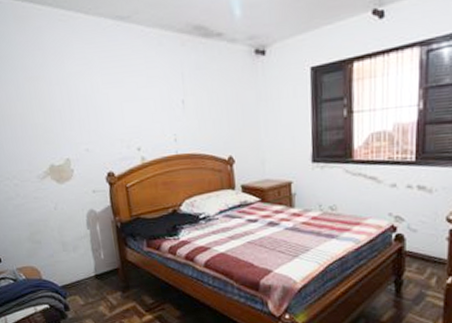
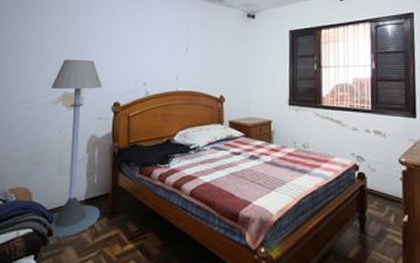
floor lamp: none [34,124,114,313] -> present [49,59,102,238]

